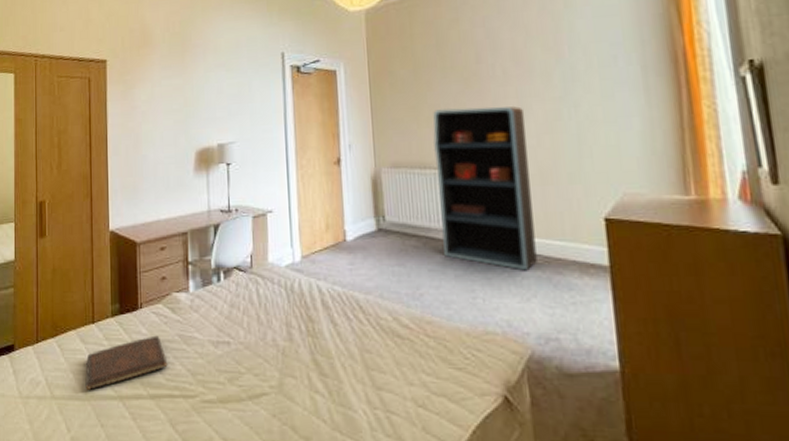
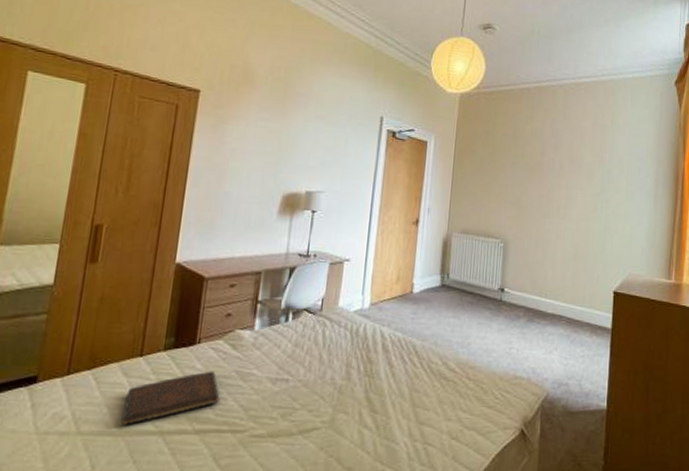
bookshelf: present [433,106,537,271] -> none [493,188,571,329]

